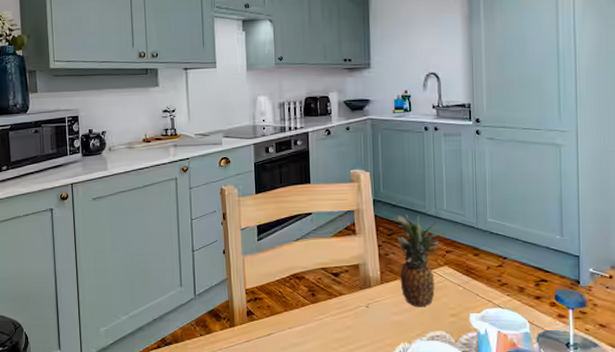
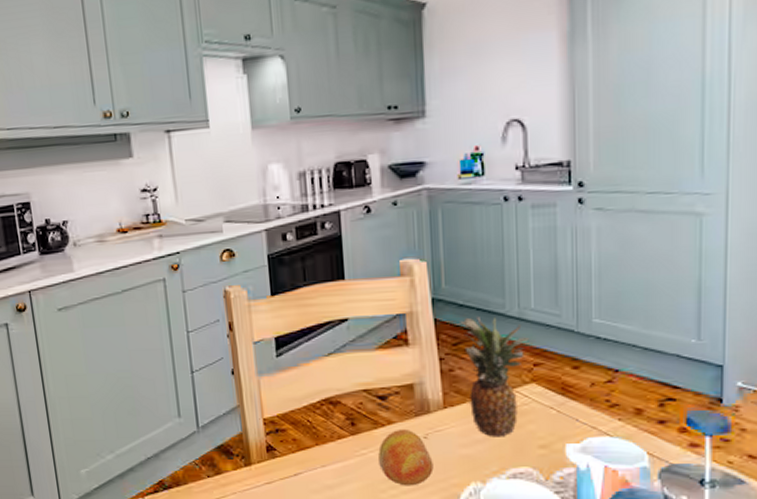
fruit: none [332,299,373,345] -> present [378,428,434,486]

